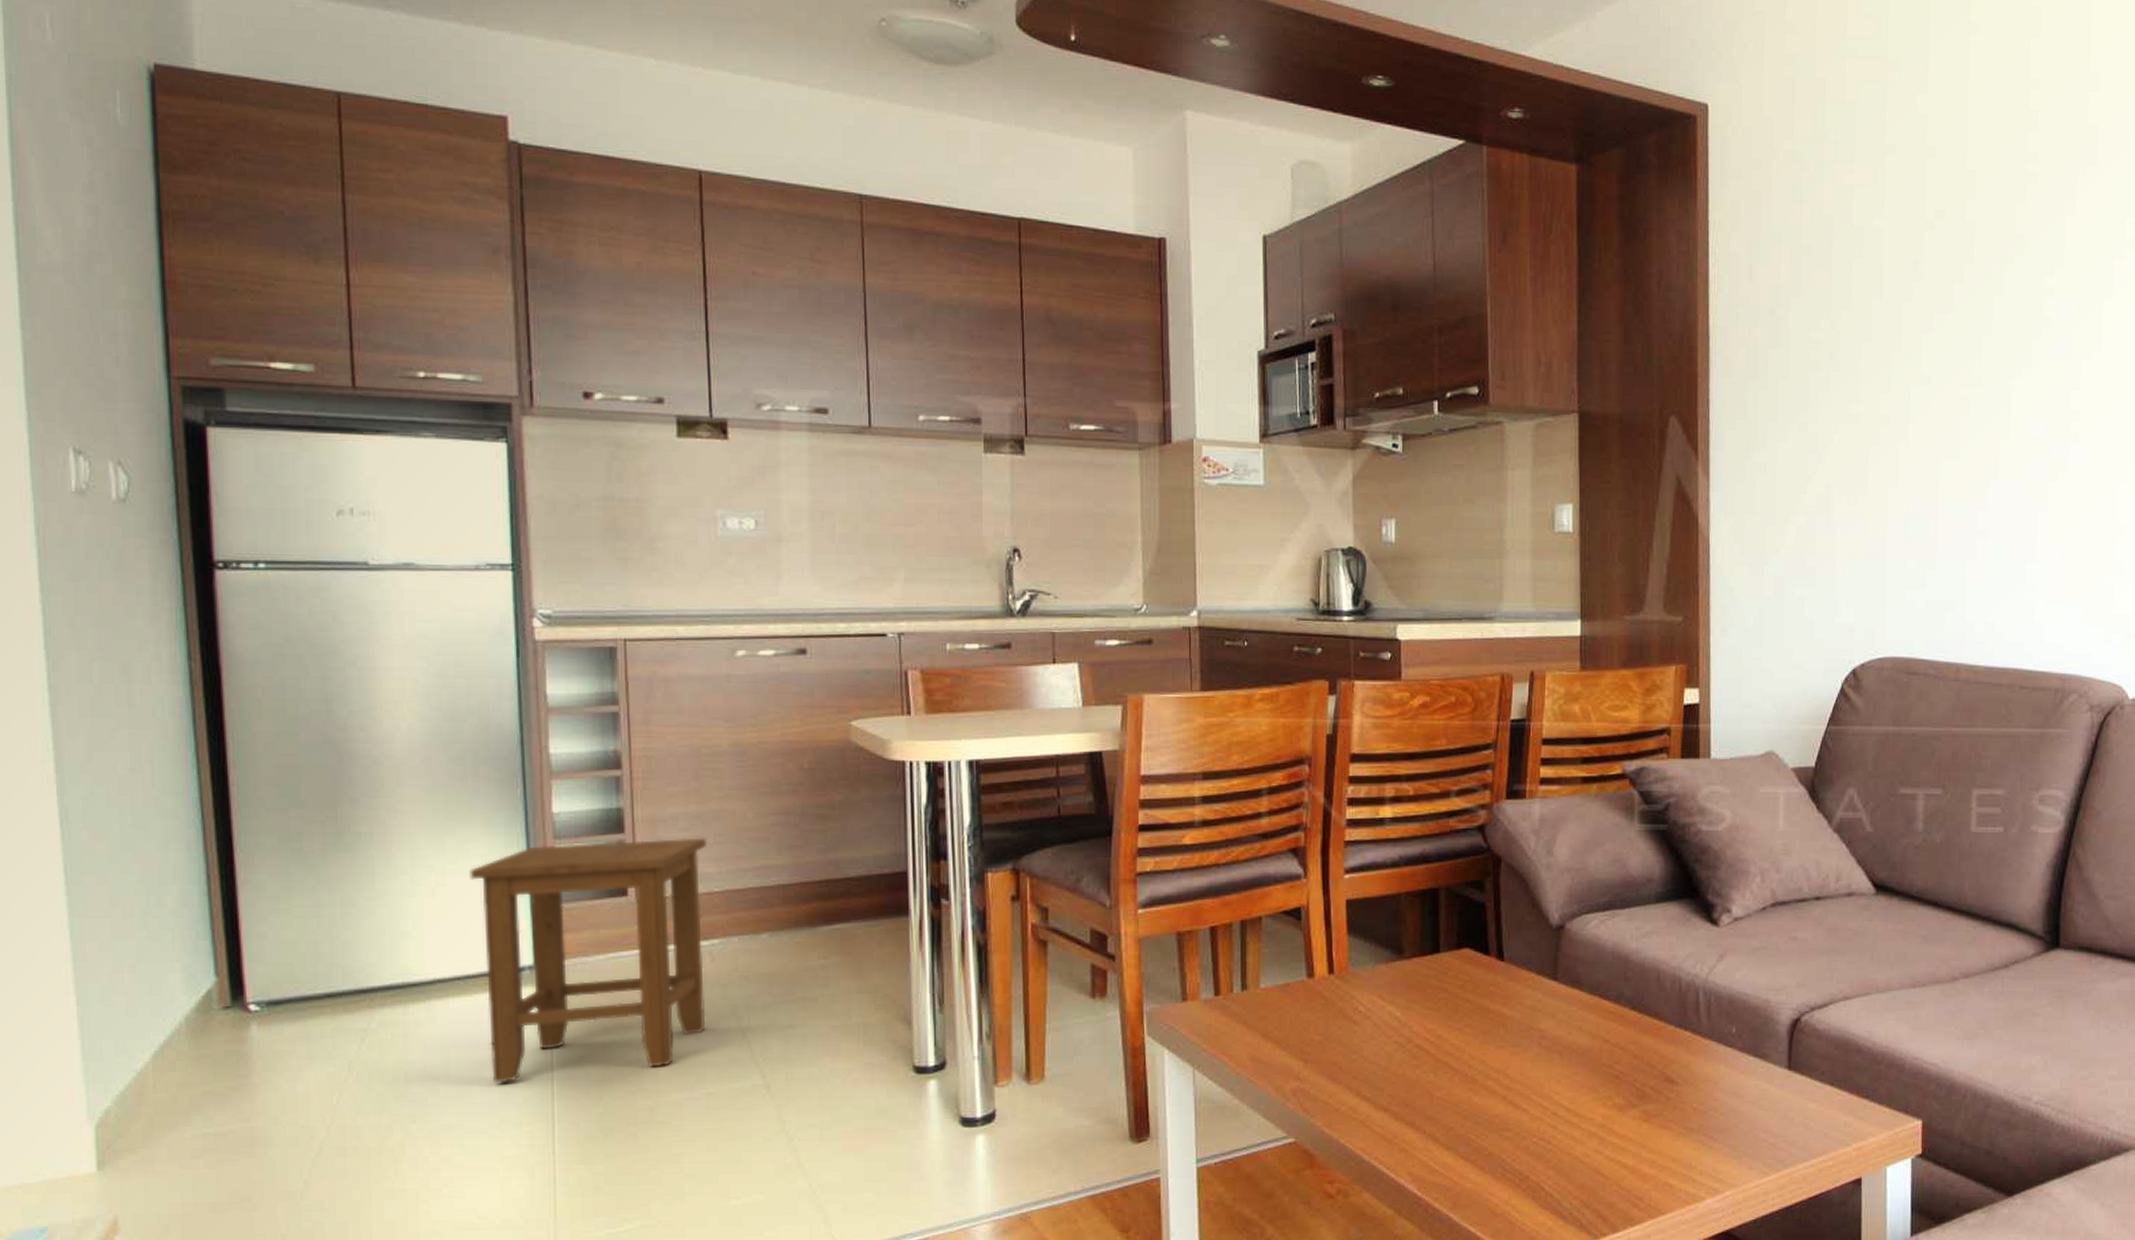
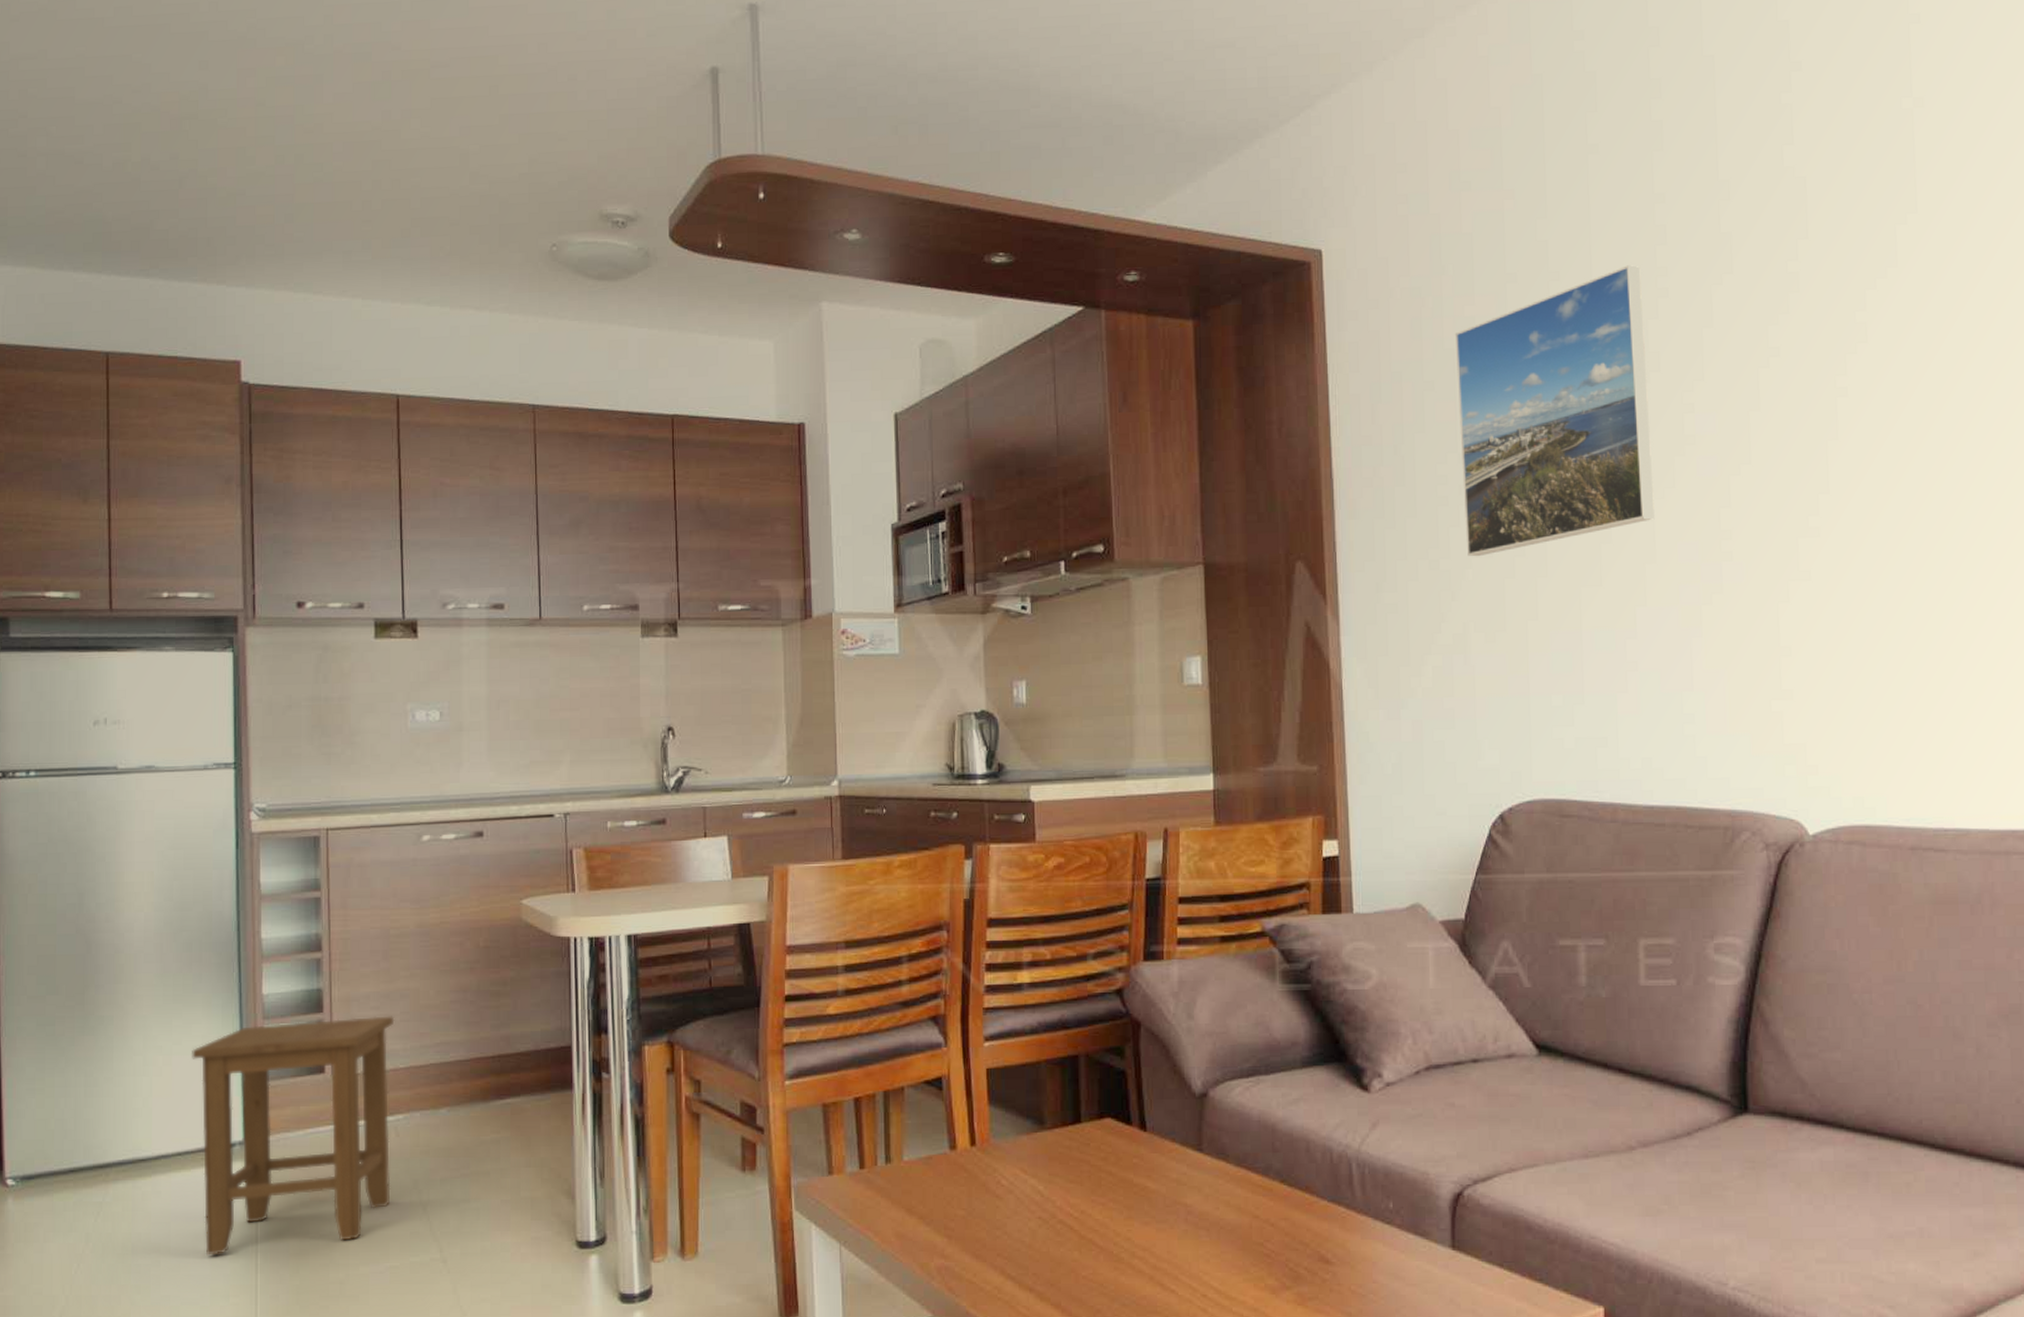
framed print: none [1833,147,2012,422] -> present [1454,265,1655,557]

